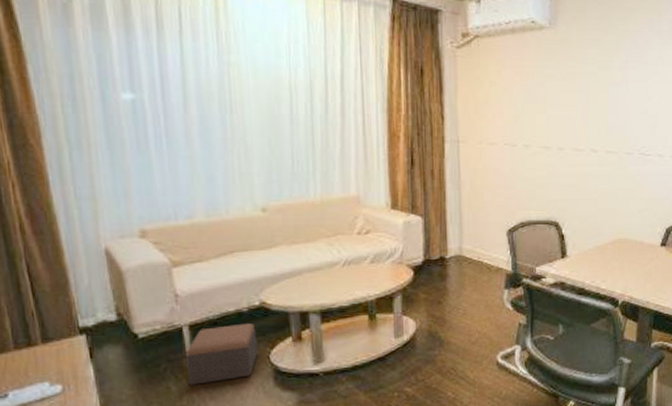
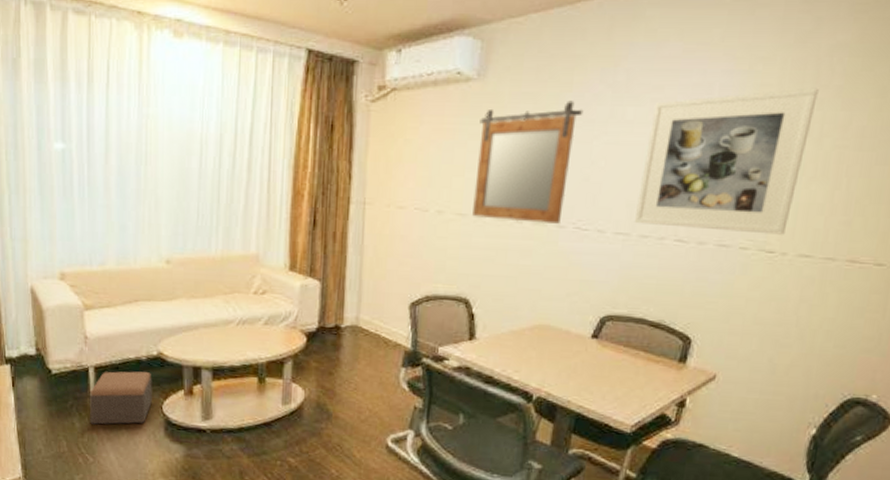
mirror: none [554,46,638,151] -> present [472,100,584,224]

